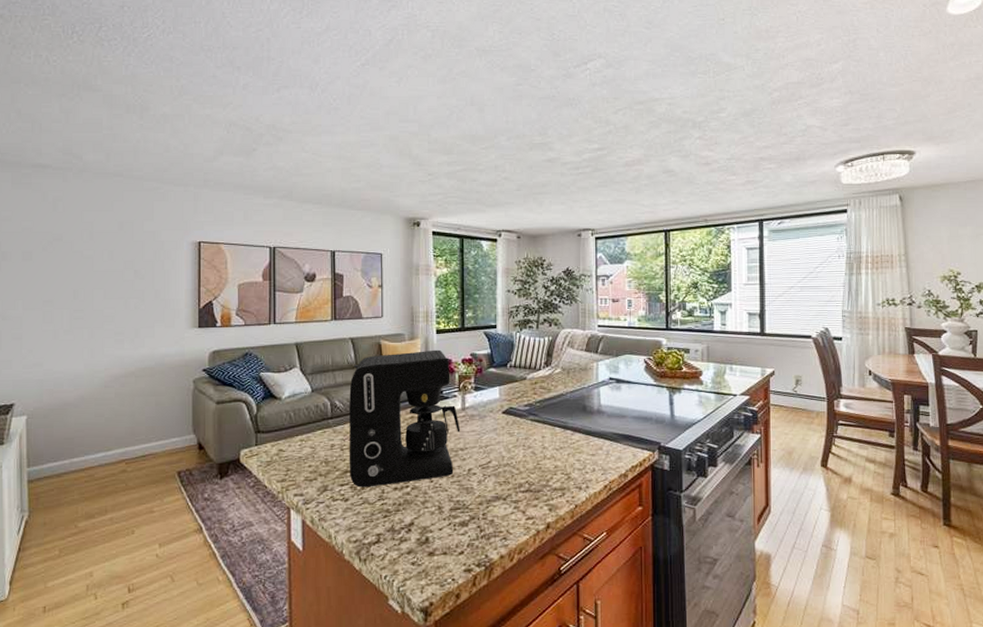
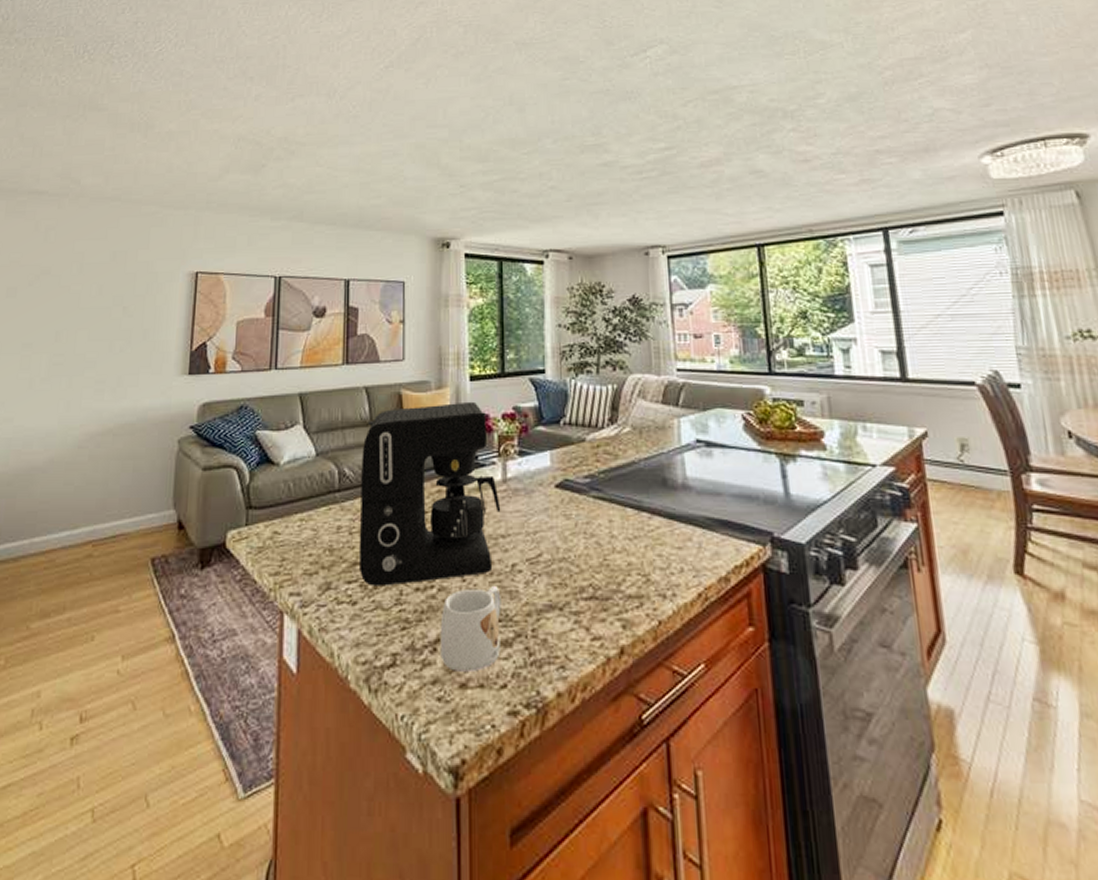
mug: none [413,484,460,544] -> present [440,585,501,672]

